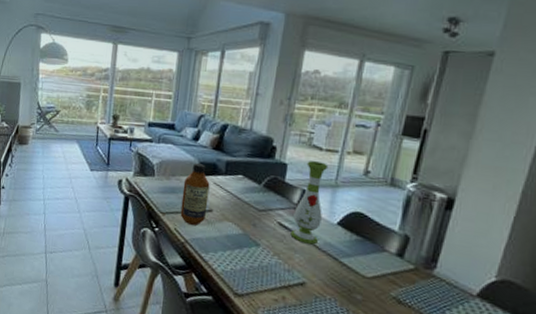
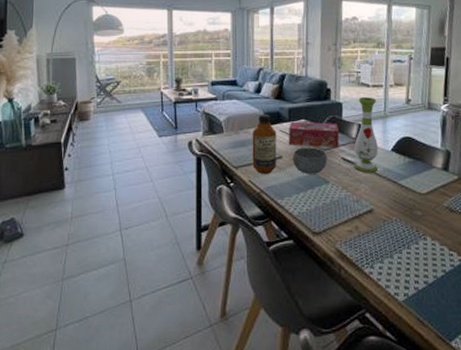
tissue box: none [221,175,280,212] -> present [288,121,339,148]
bowl: none [223,204,262,235] -> present [292,147,327,174]

